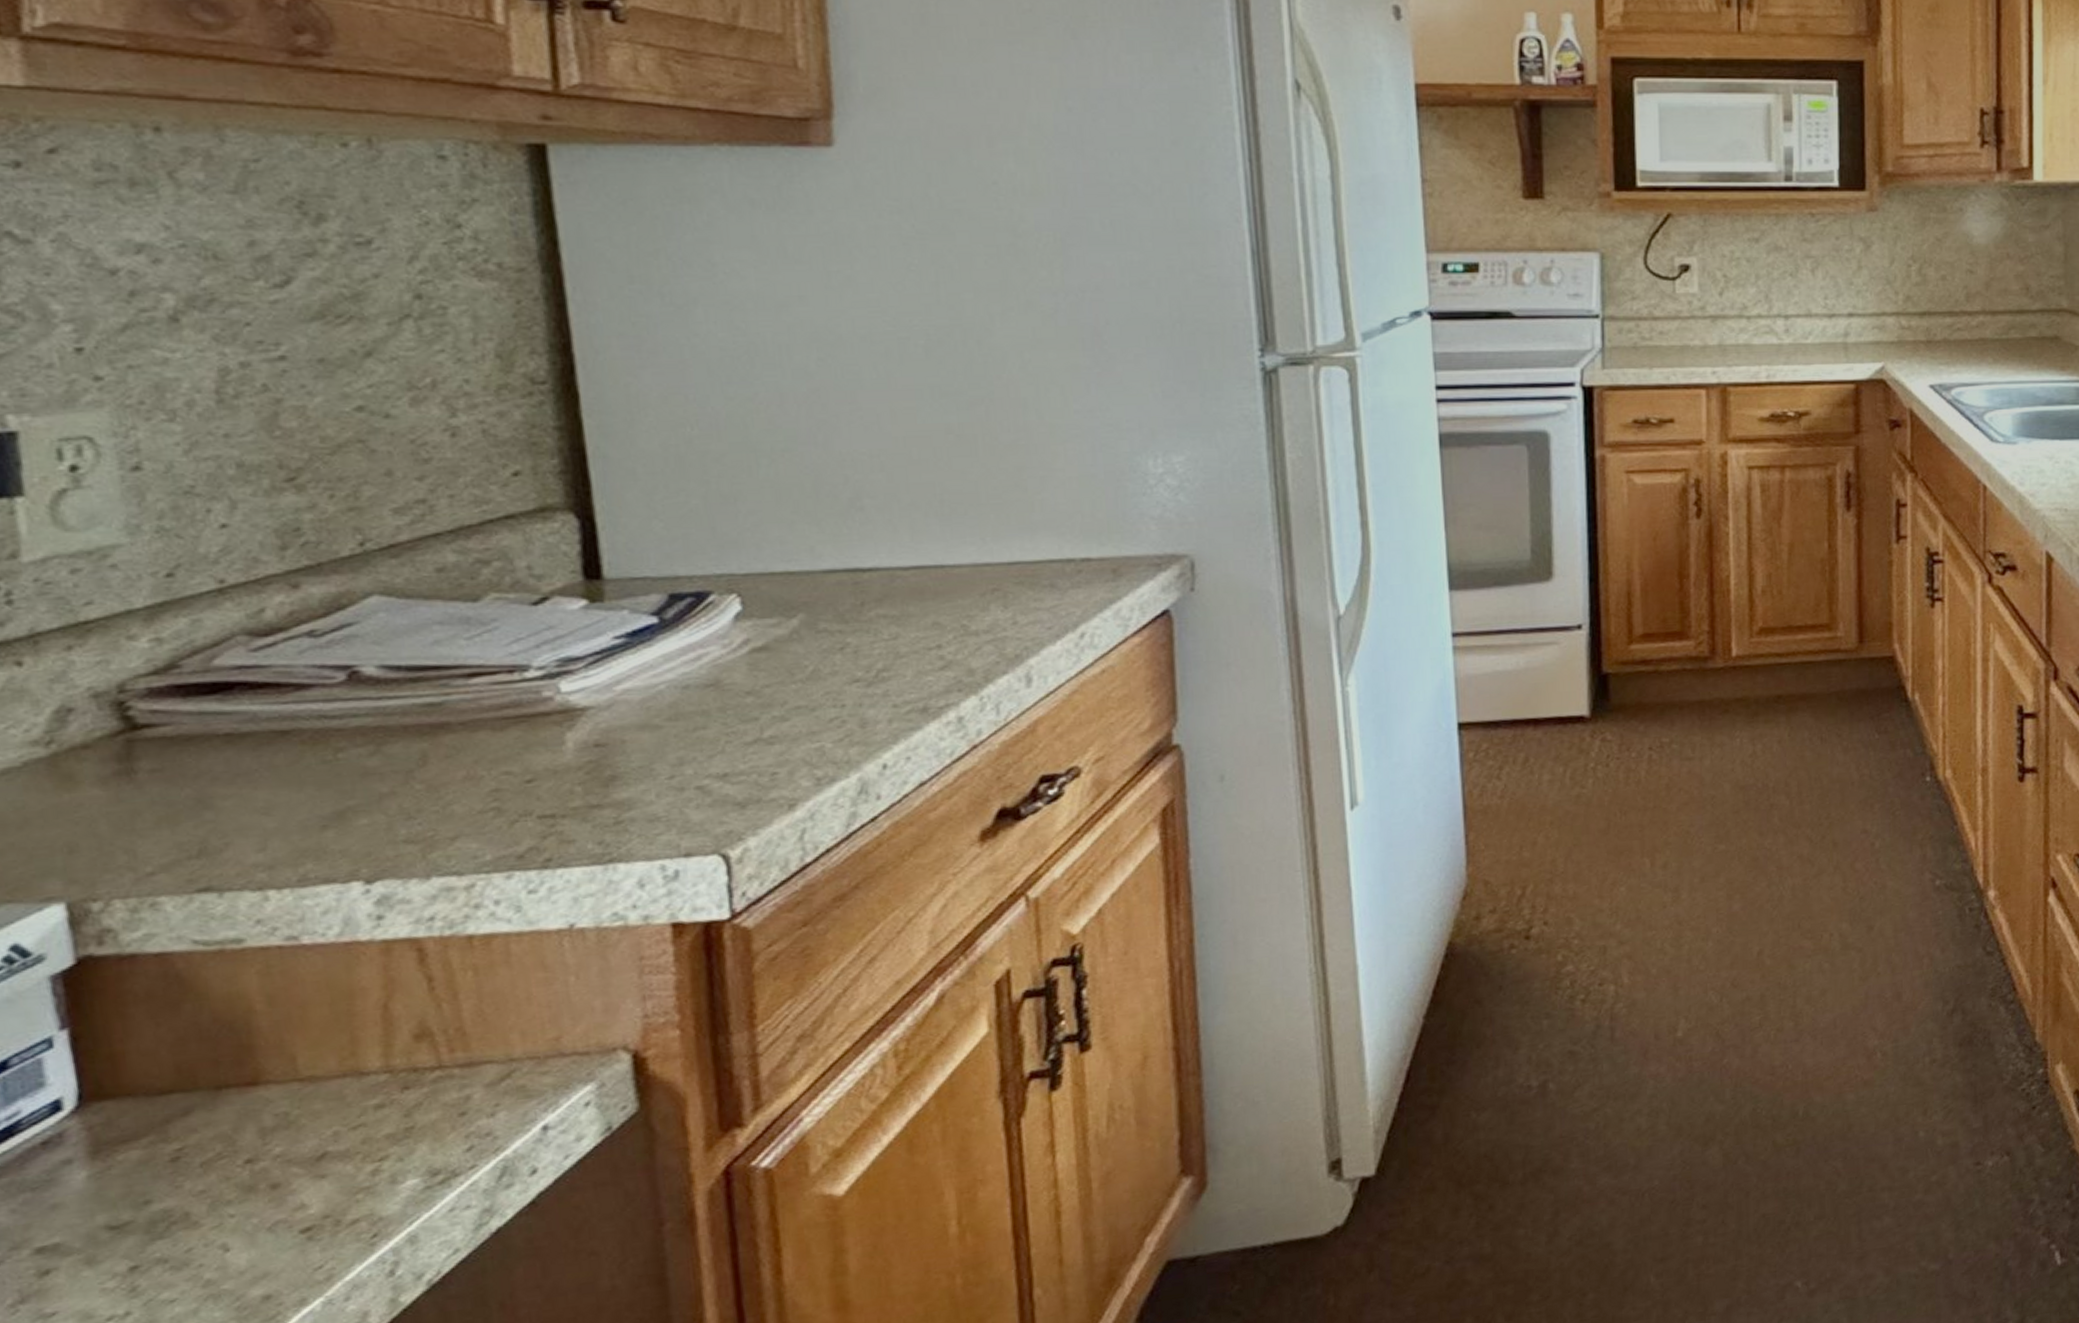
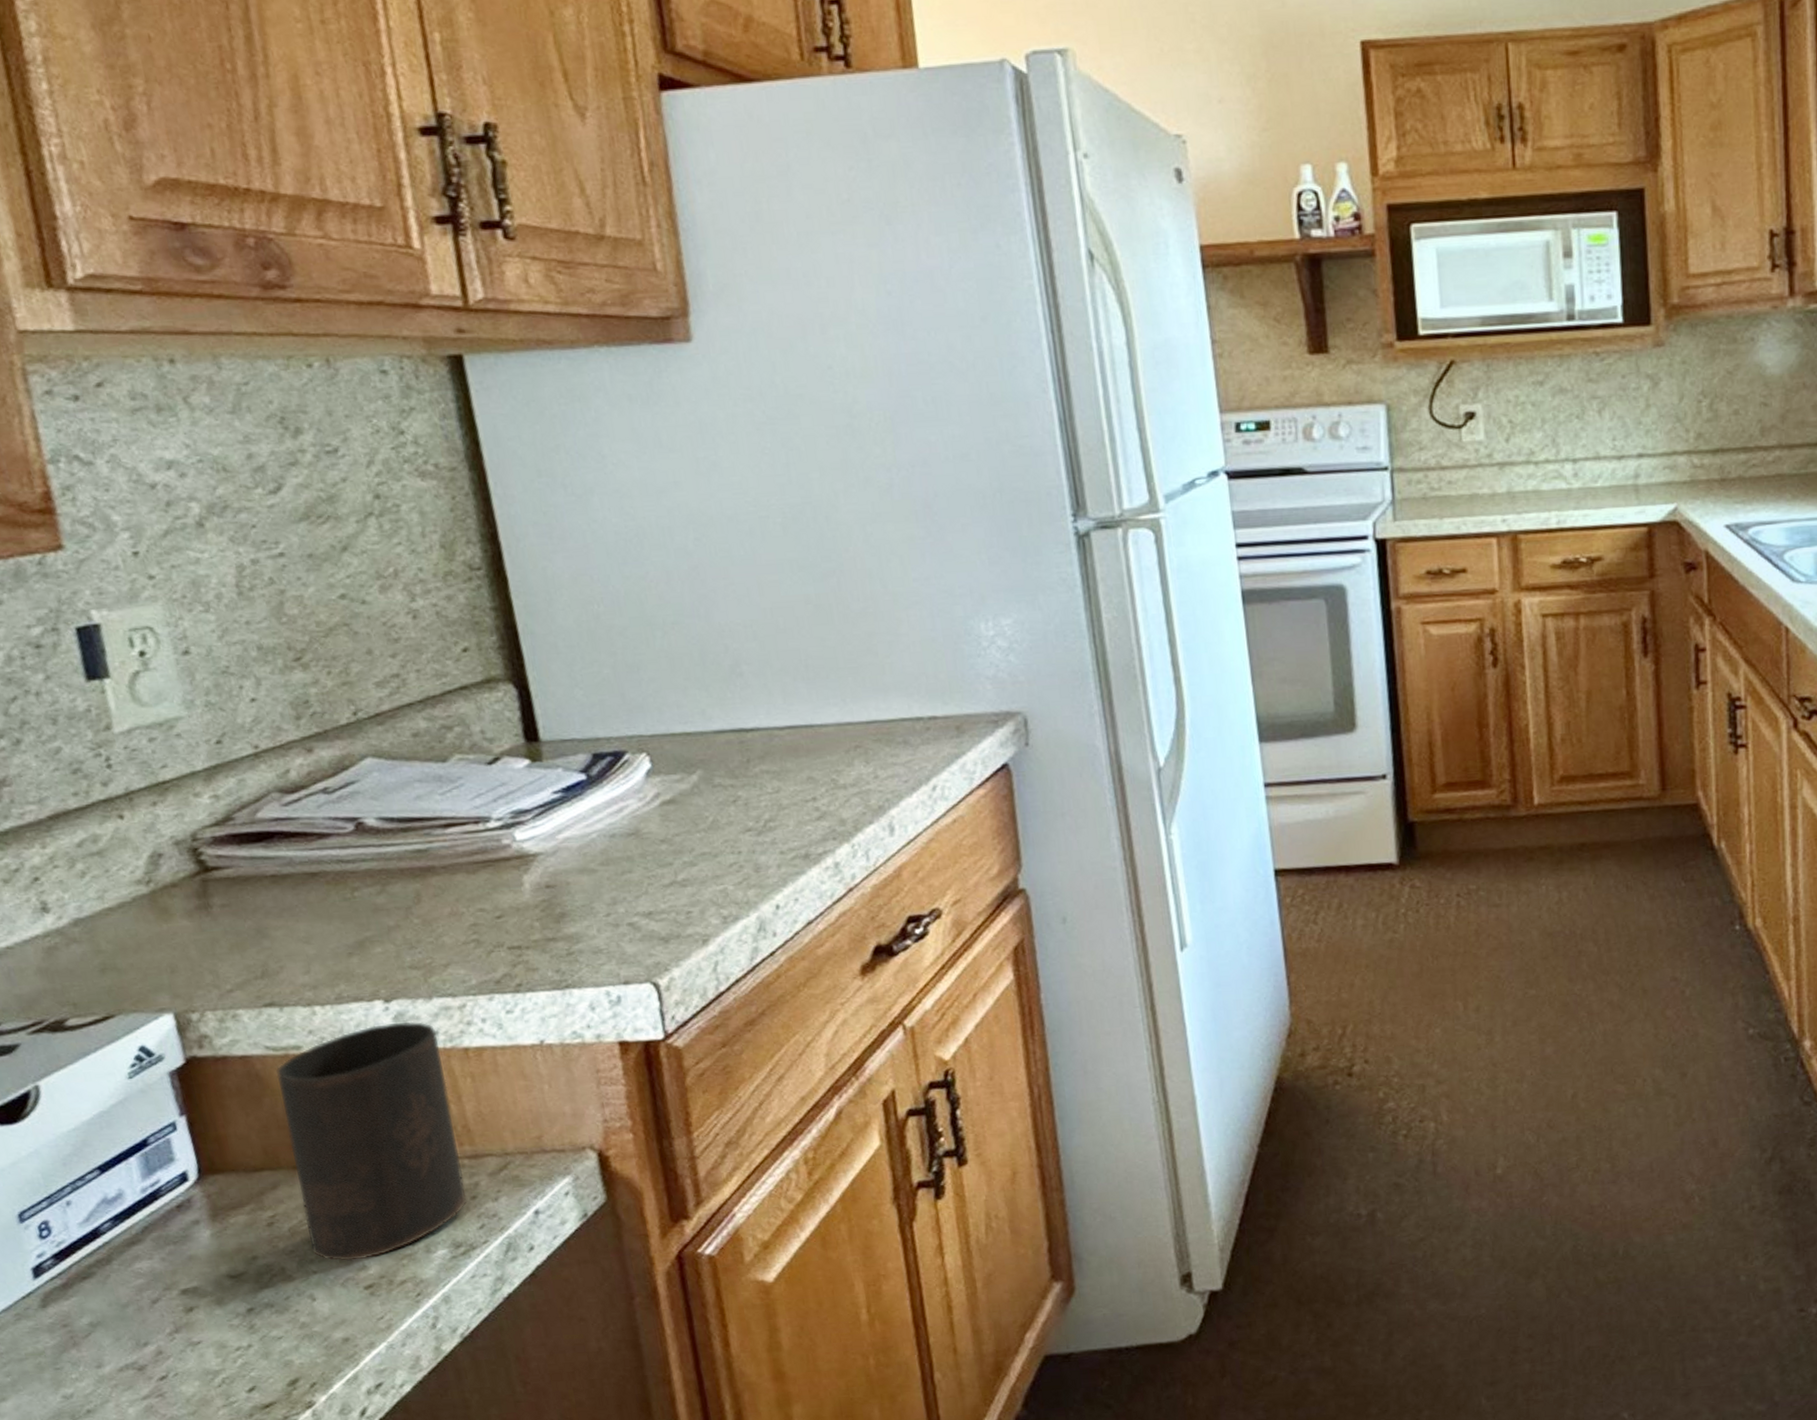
cup: none [205,905,453,1201] -> present [276,1021,468,1261]

